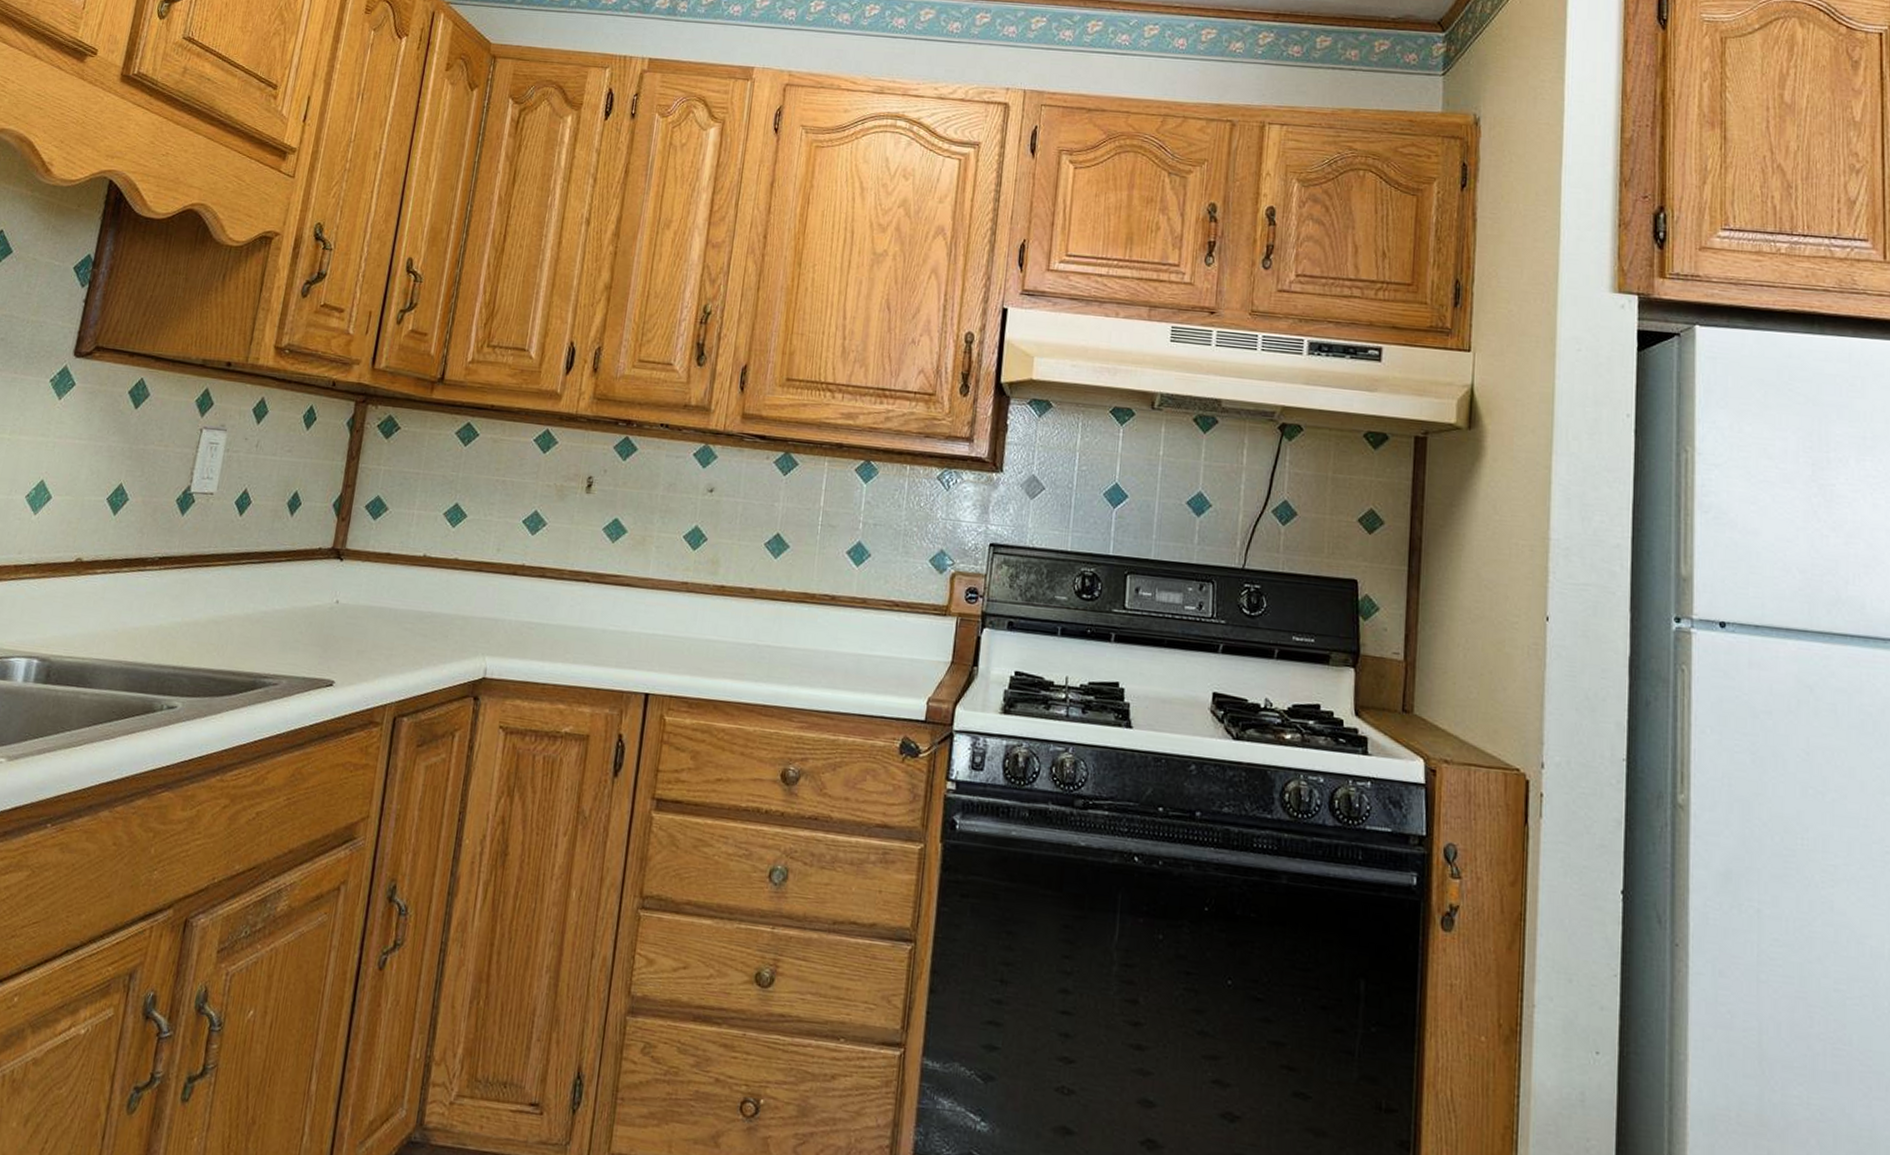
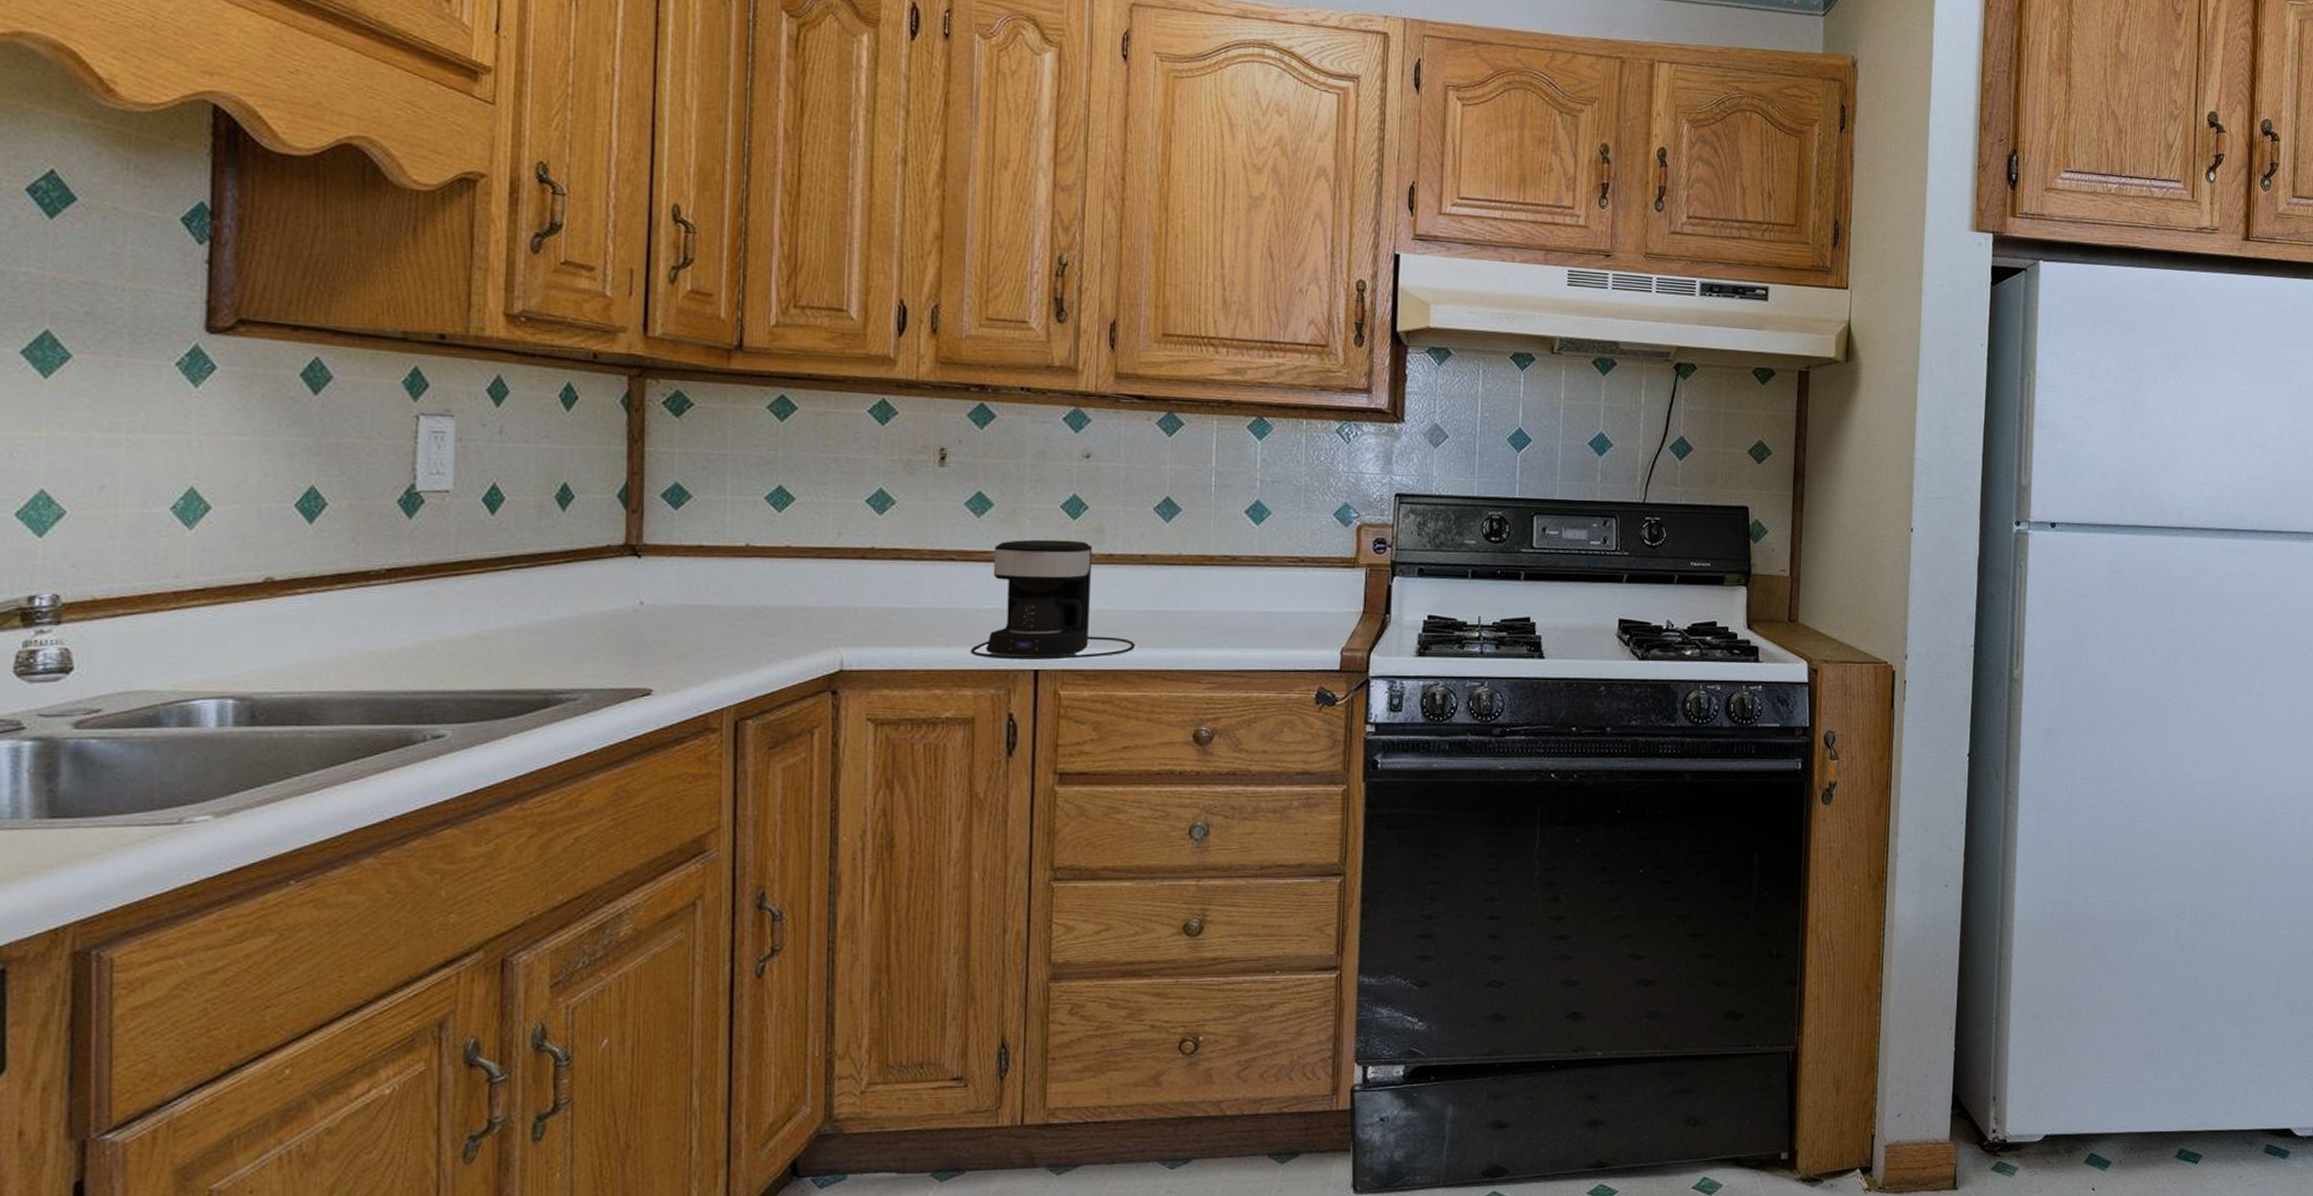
coffee maker: none [593,566,736,686] -> present [971,539,1135,660]

